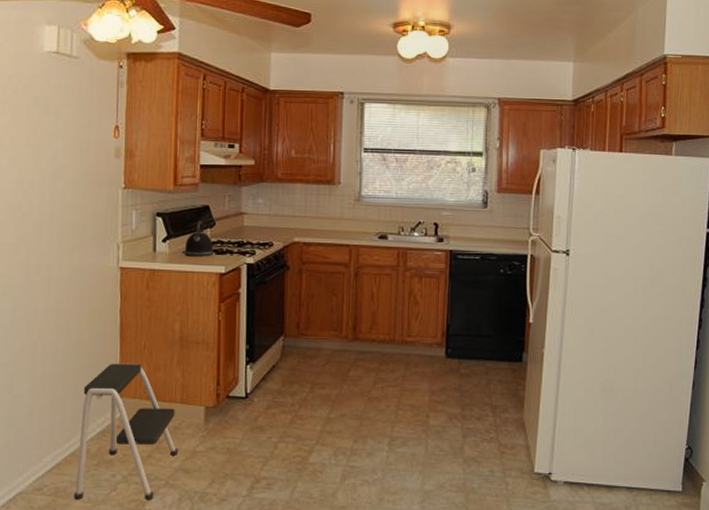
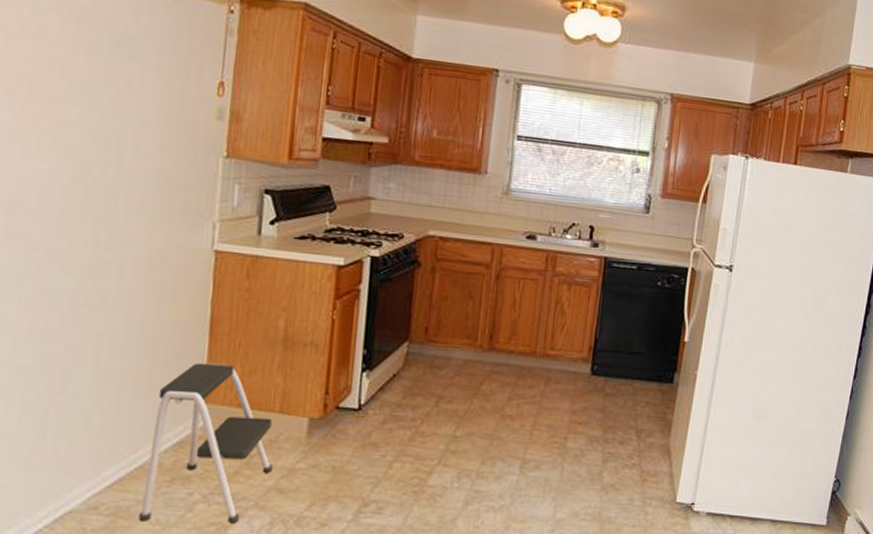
kettle: present [184,220,214,257] -> none [295,202,332,246]

